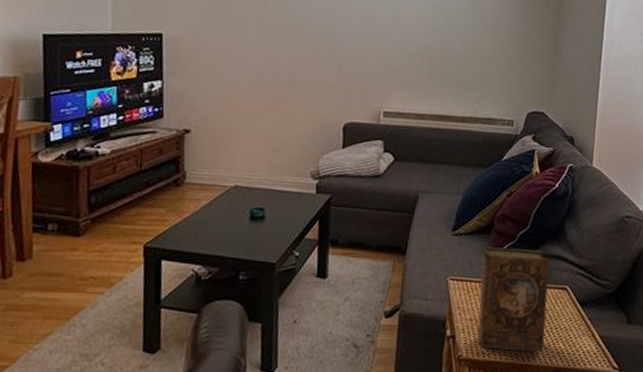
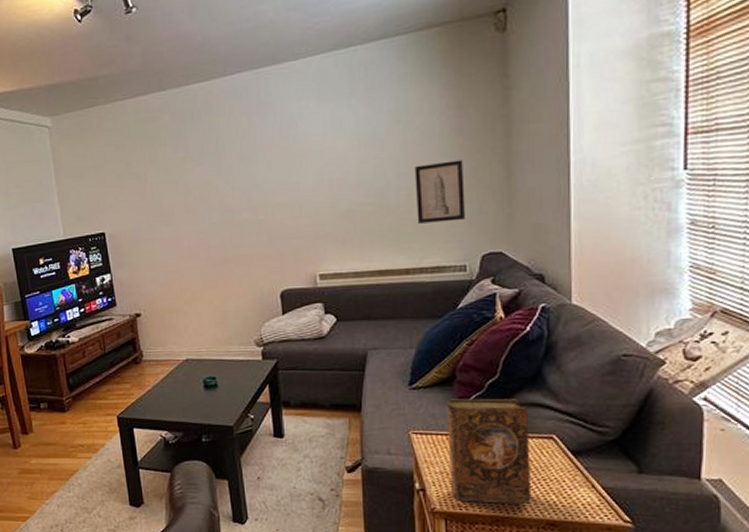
wall art: none [477,20,521,79] -> present [414,160,465,224]

